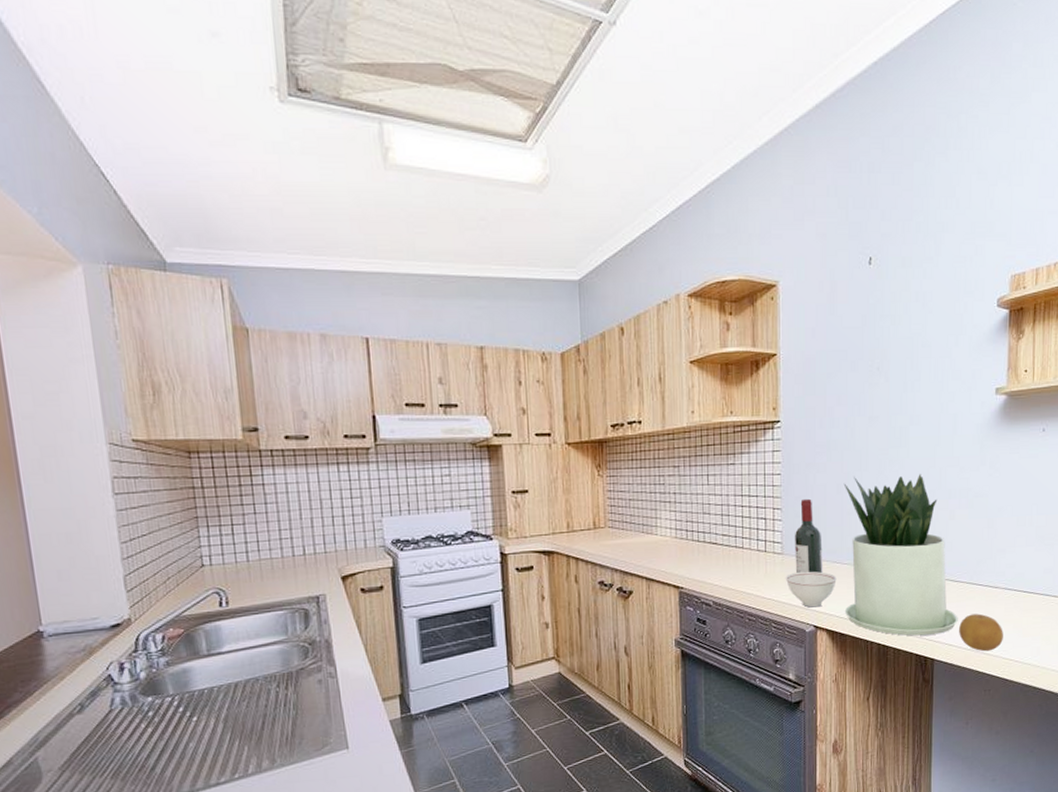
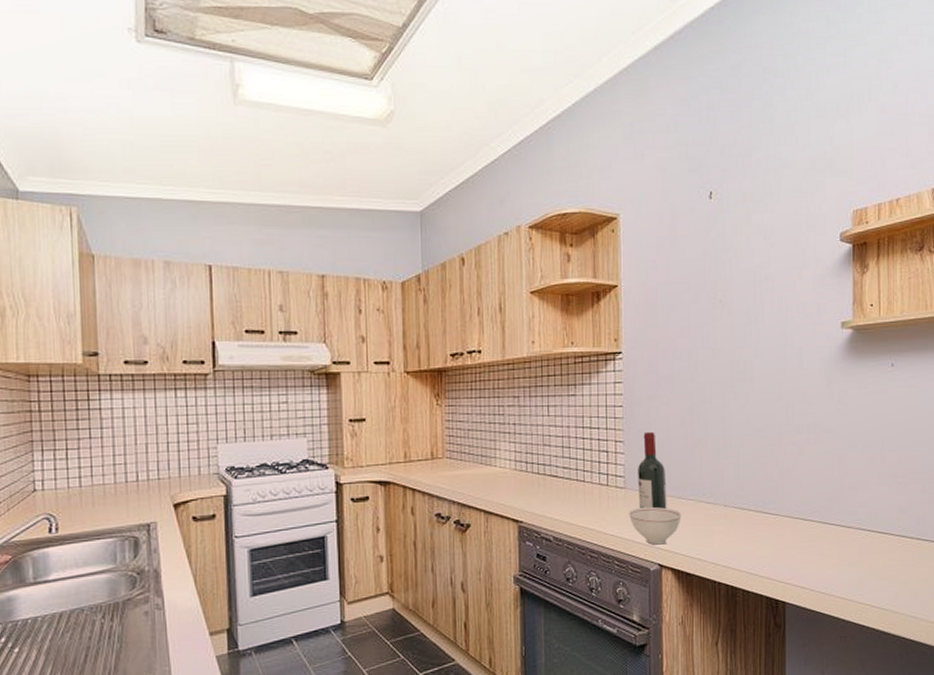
planter: present [843,474,958,636] -> none [687,408,810,577]
fruit: present [959,613,1003,652] -> none [811,554,858,595]

